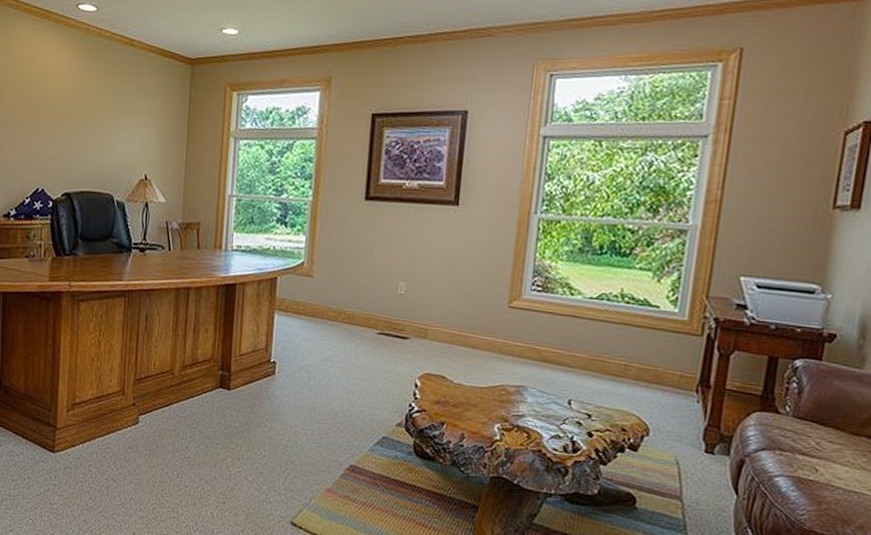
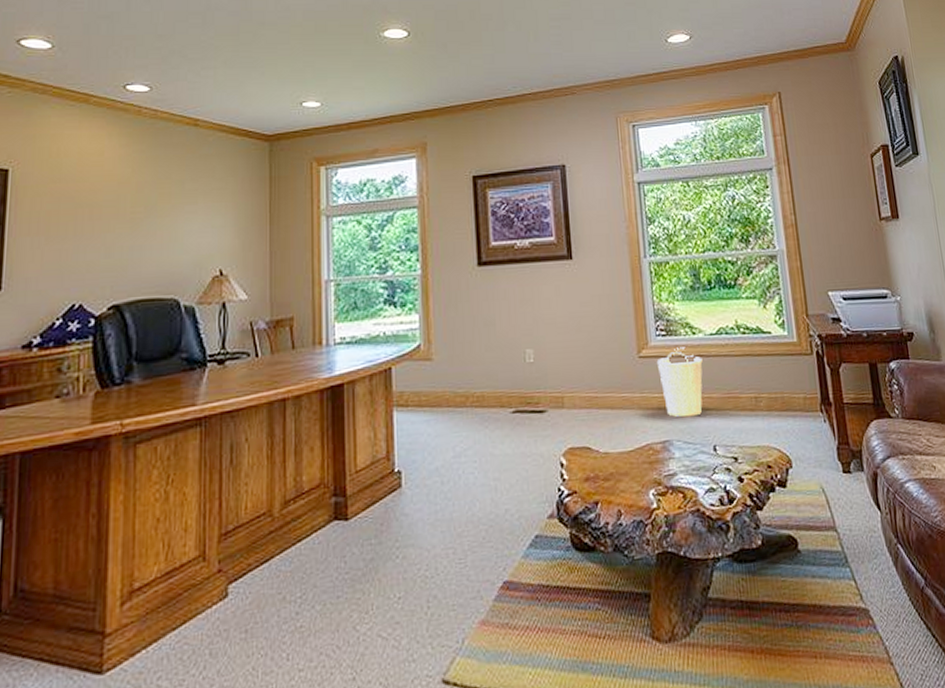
basket: none [526,304,576,370] -> present [656,347,703,418]

